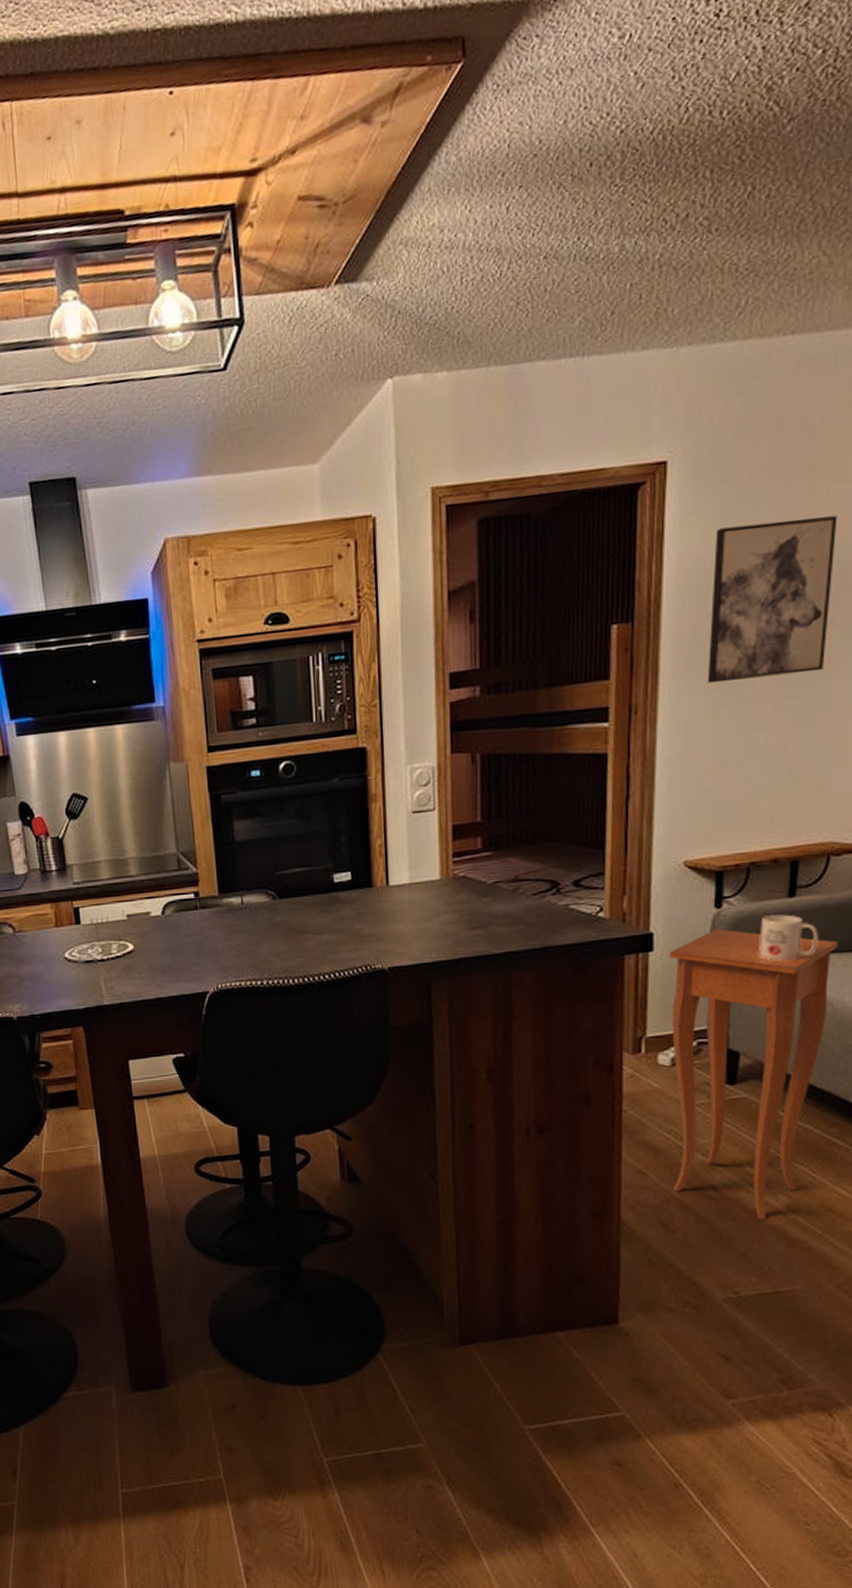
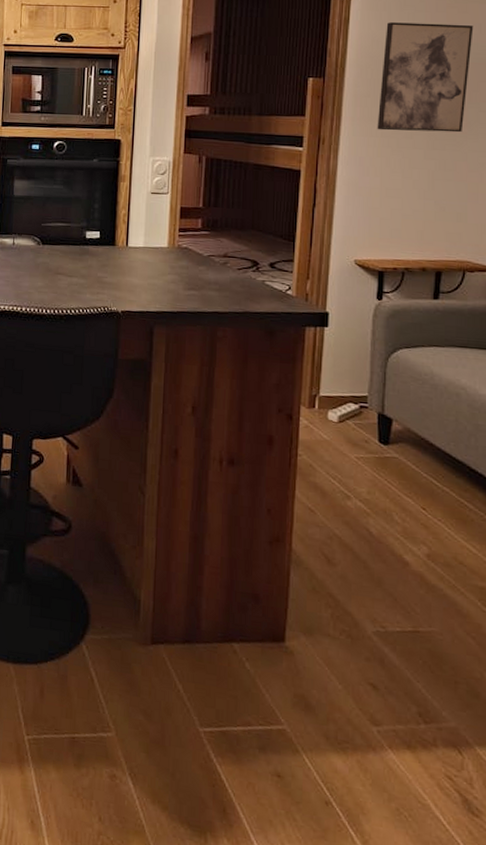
side table: present [668,928,839,1220] -> none [336,316,471,565]
mug: present [759,914,819,961] -> none [410,311,456,350]

